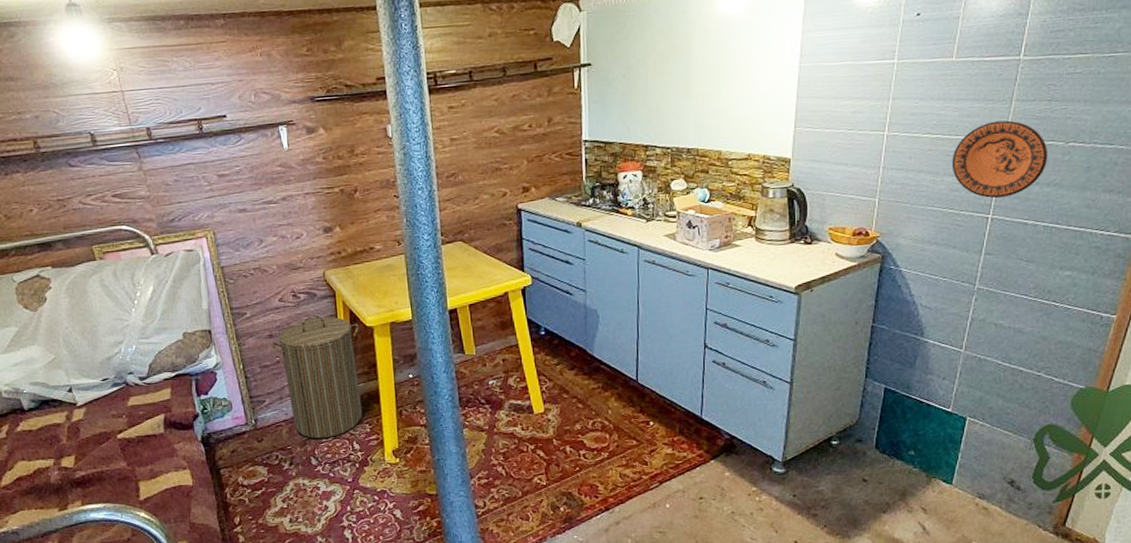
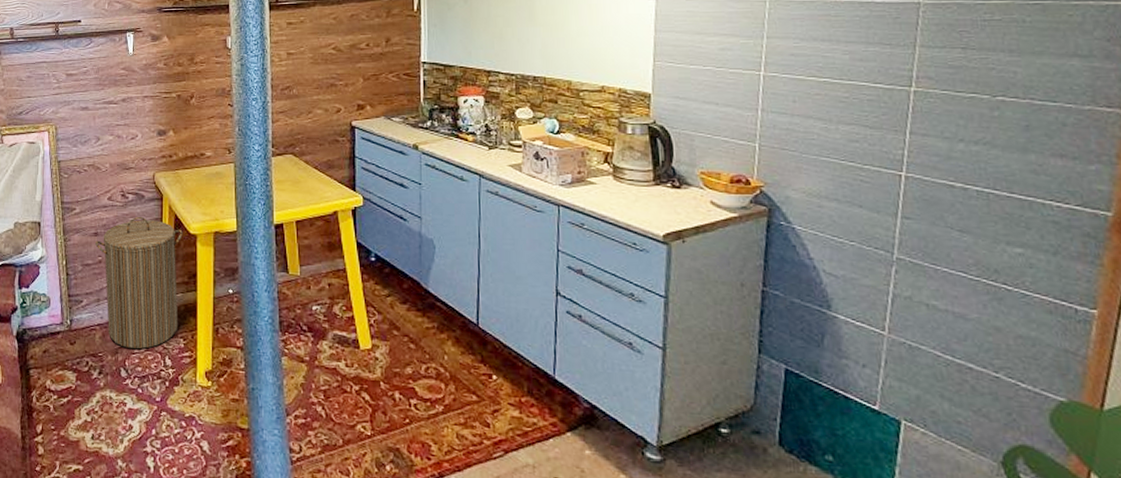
decorative plate: present [952,120,1048,199] -> none [846,67,972,154]

